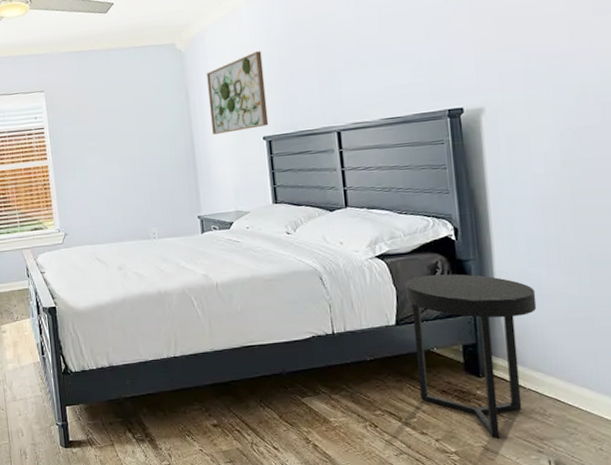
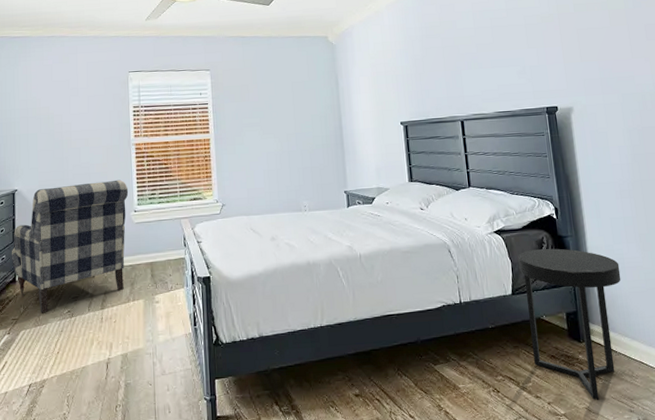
wall art: present [207,51,269,135] -> none [354,48,405,118]

